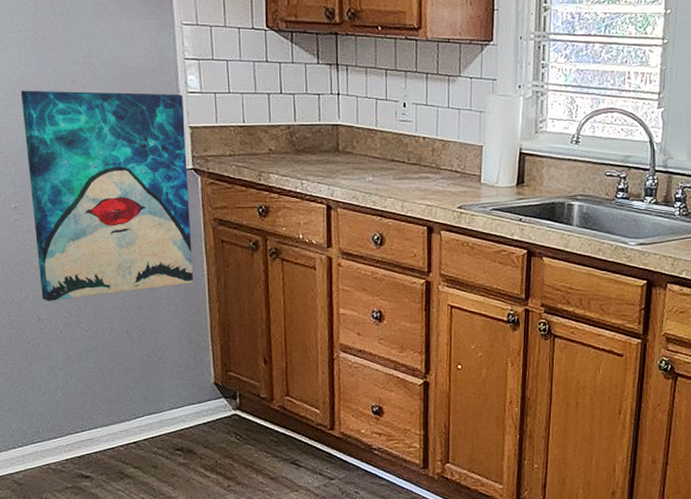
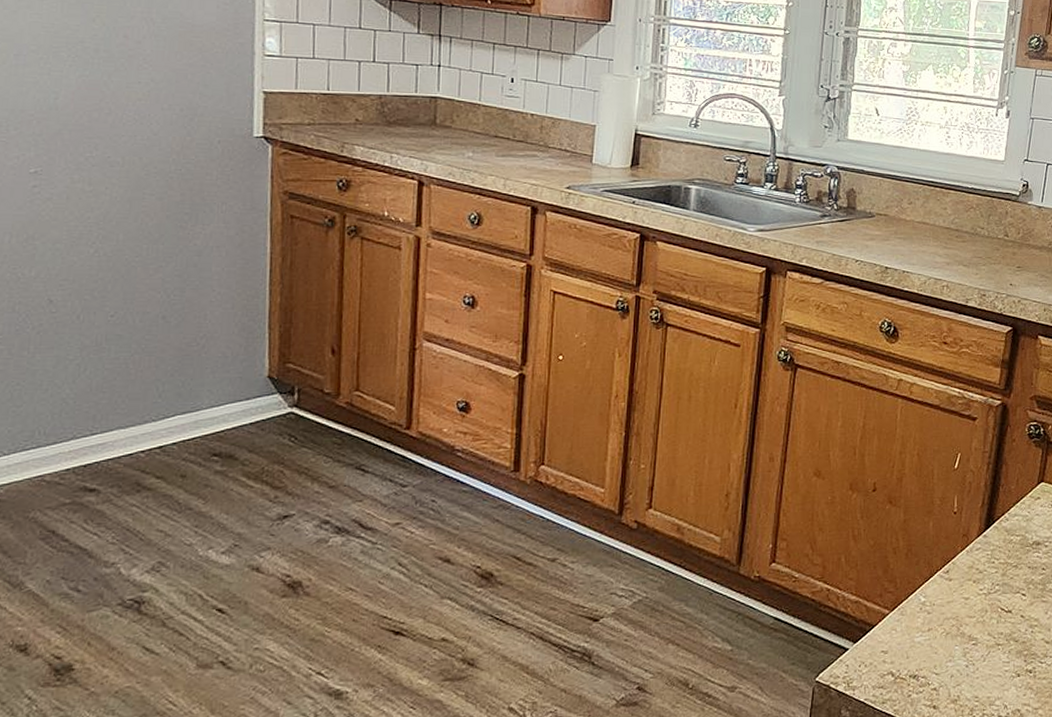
wall art: present [20,90,193,301] -> none [57,43,259,281]

